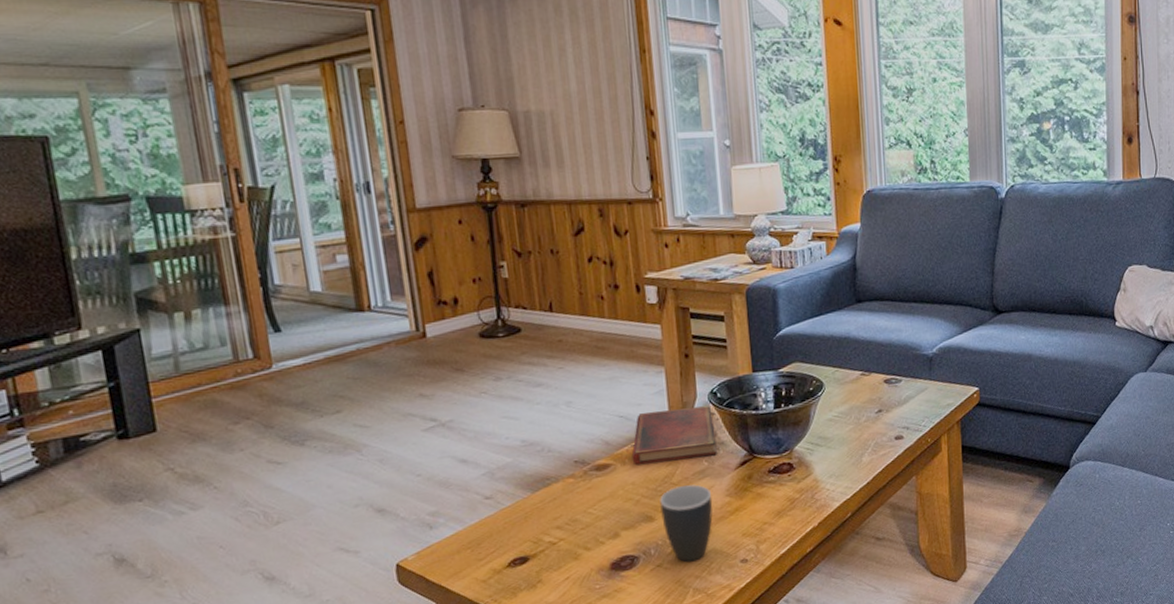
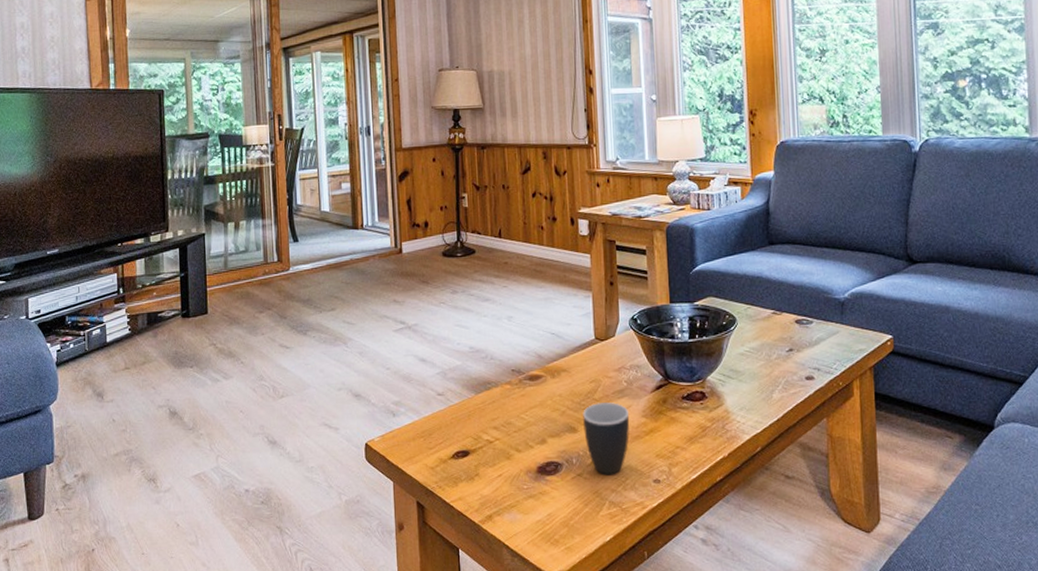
diary: present [631,406,717,466] -> none [560,331,635,379]

